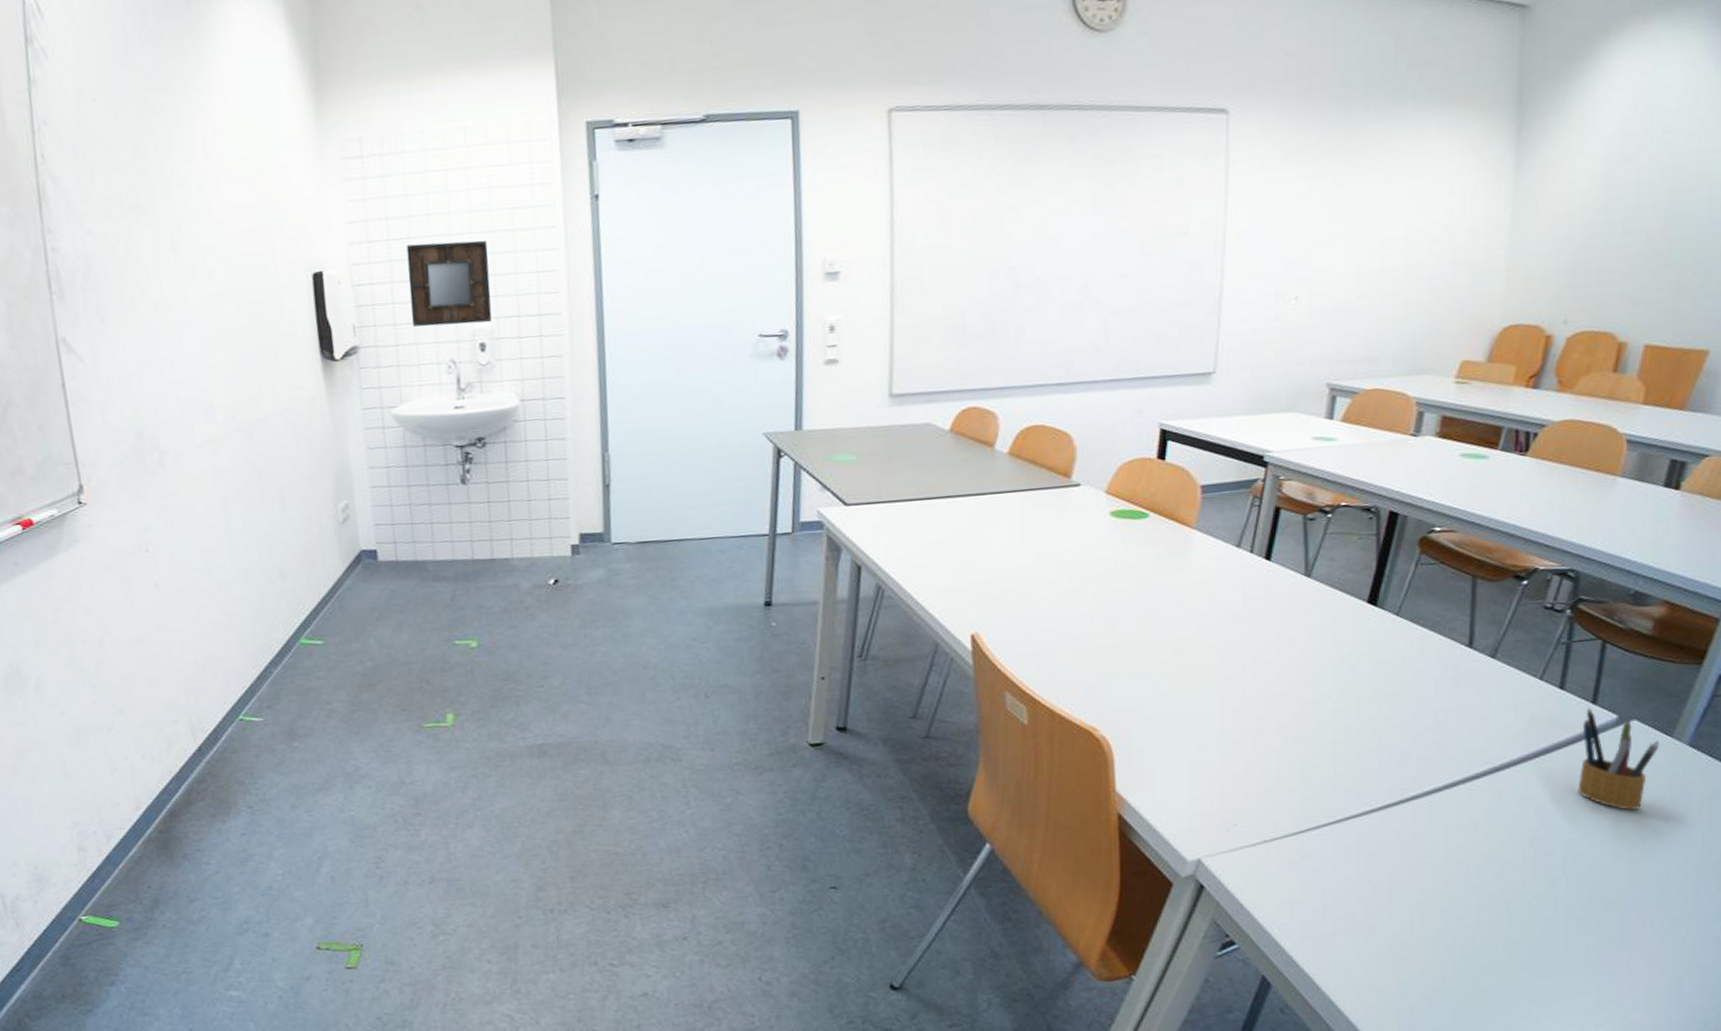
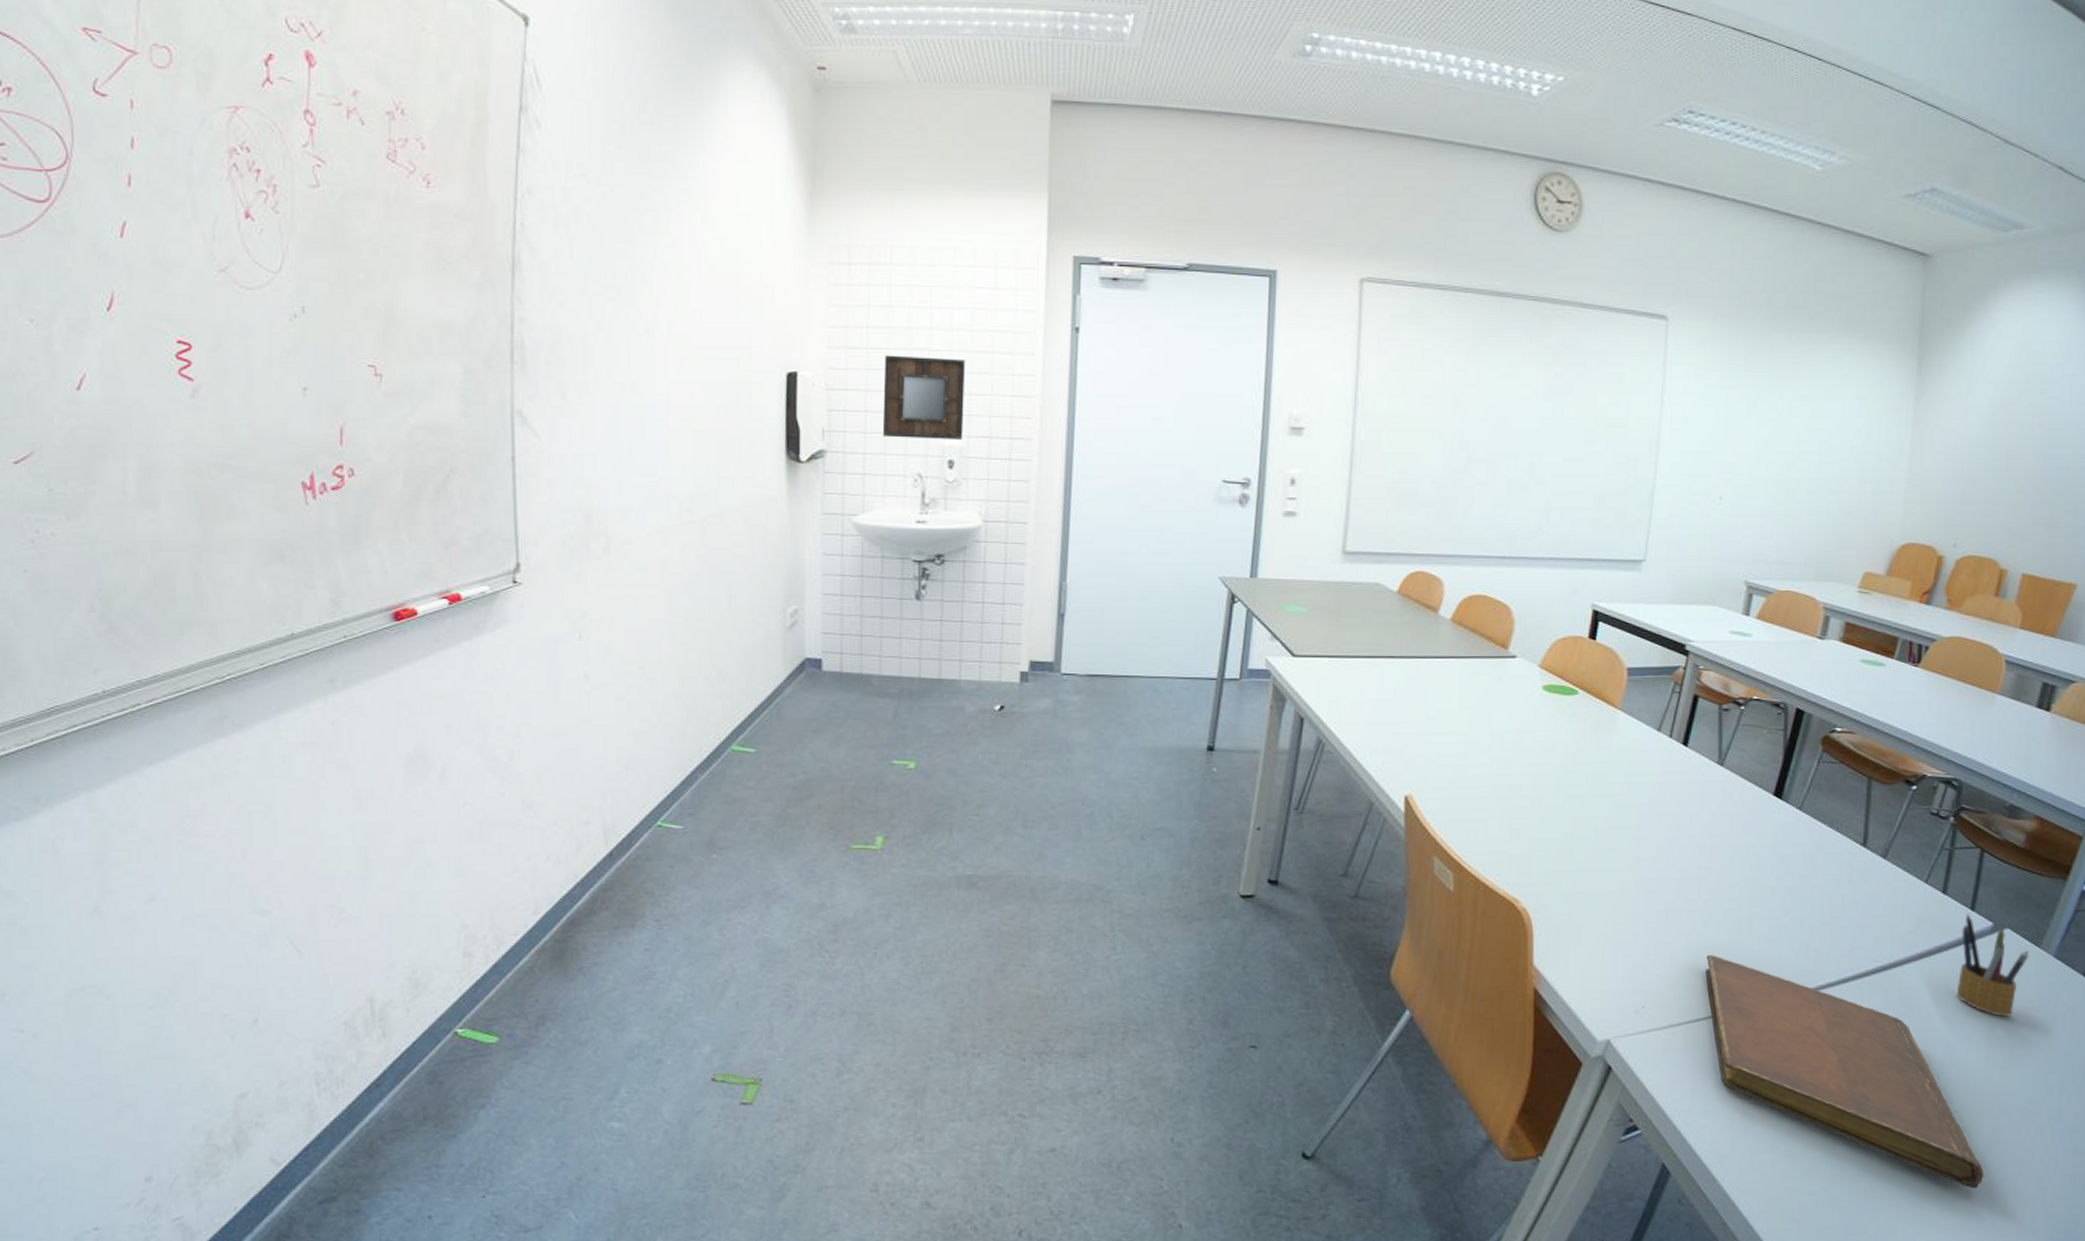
notebook: none [1300,768,1613,984] -> present [1705,954,1984,1189]

